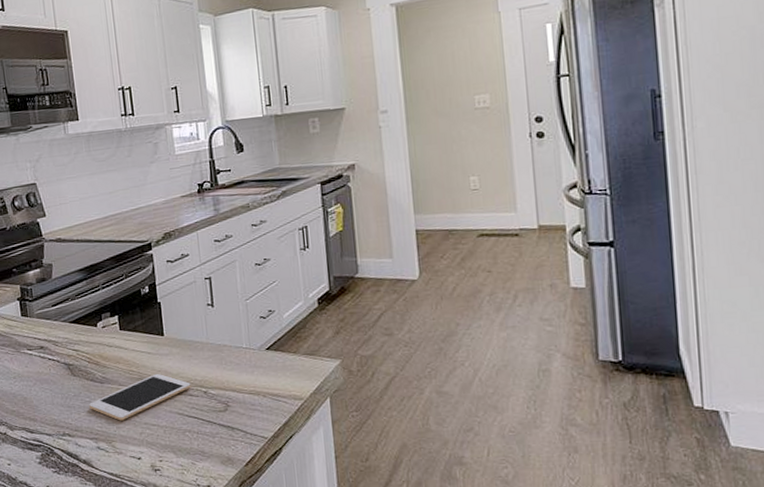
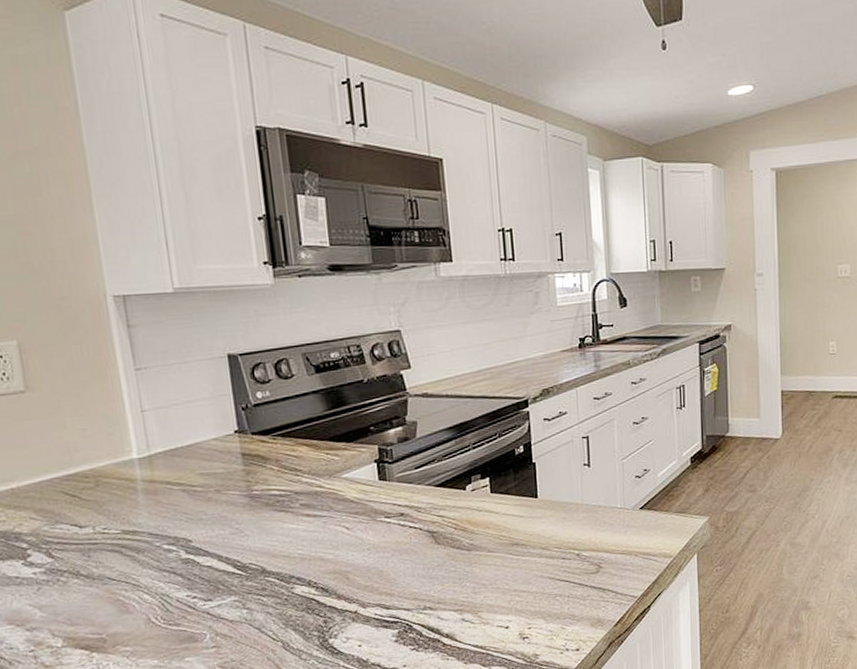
cell phone: present [88,373,191,421] -> none [453,537,564,590]

